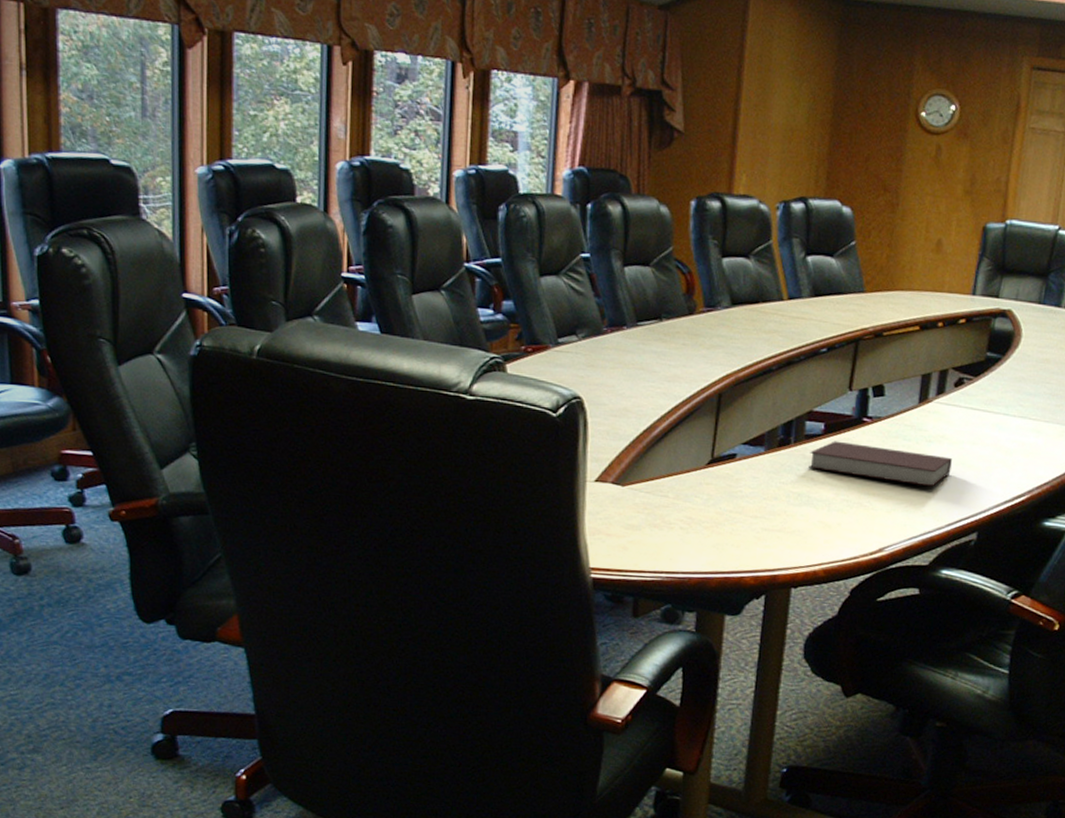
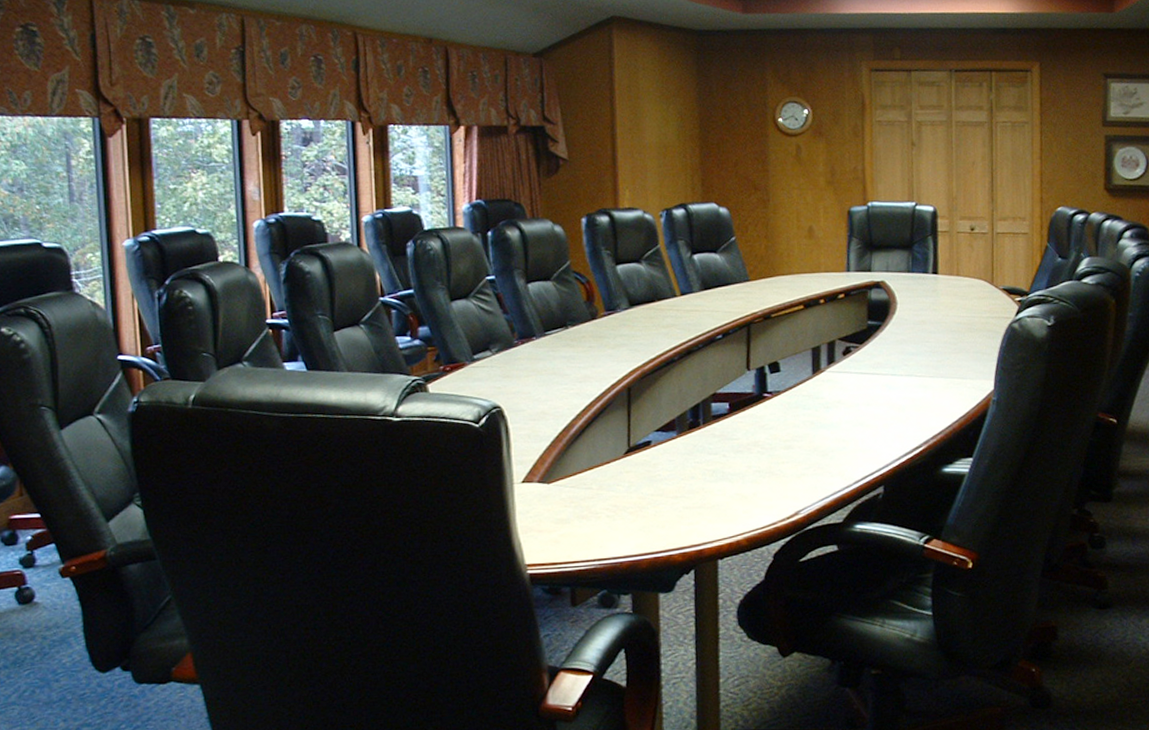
notebook: present [809,441,952,487] -> none [719,417,851,450]

